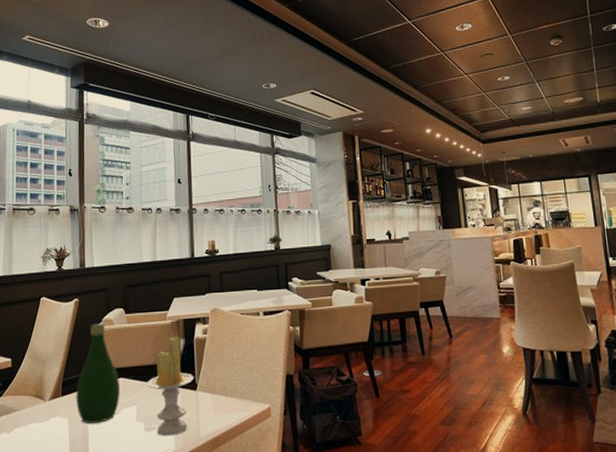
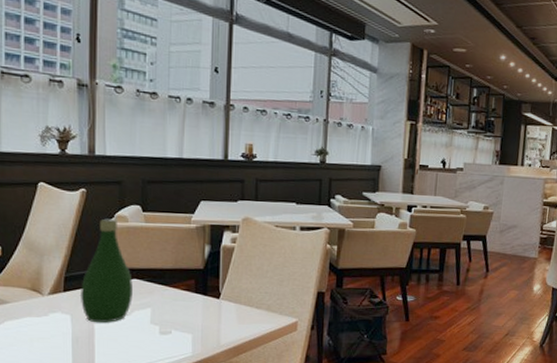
candle: present [147,336,194,436] -> none [164,242,218,341]

